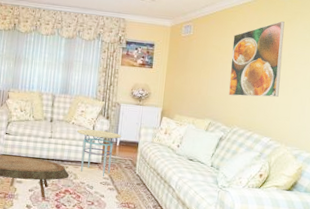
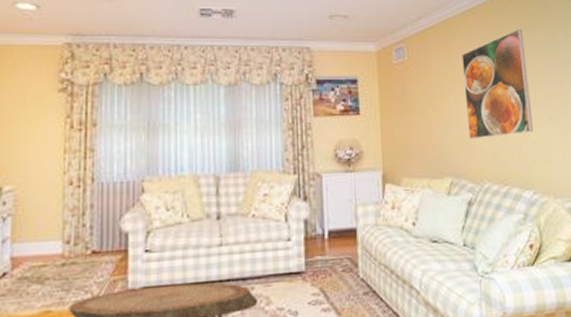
side table: present [77,129,122,177] -> none [262,219,331,294]

